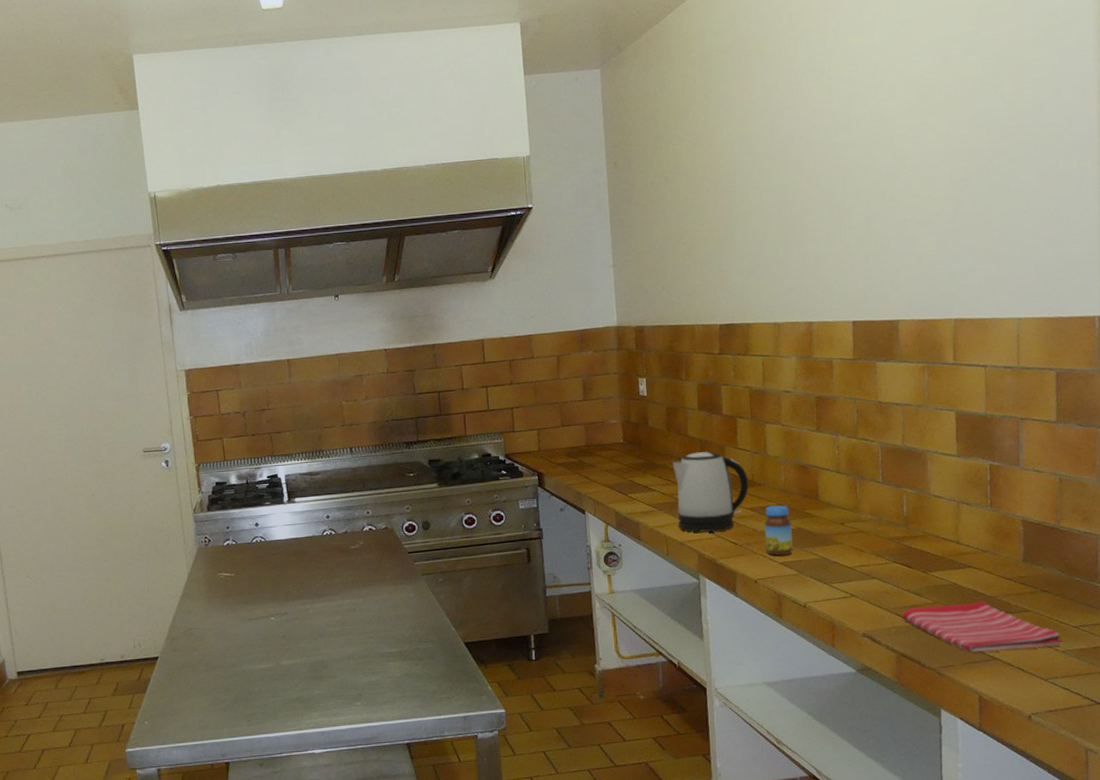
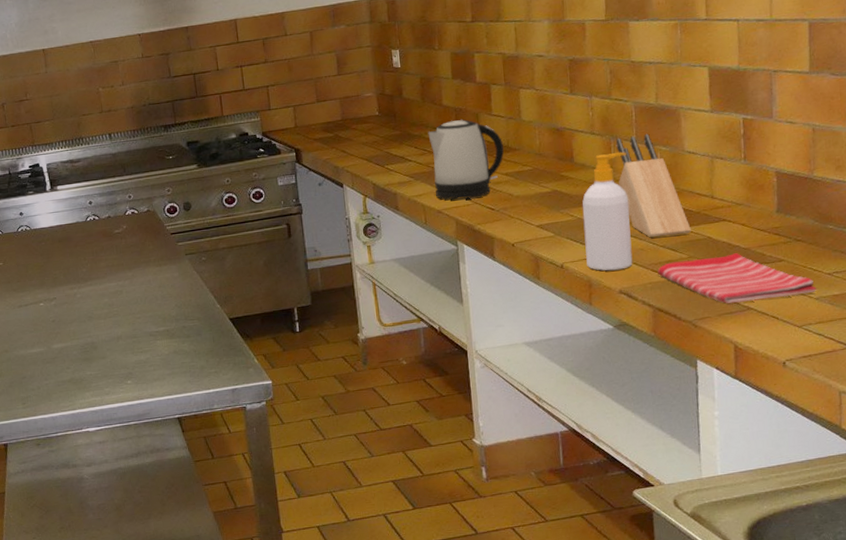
jar: present [764,505,793,556] -> none [520,169,549,219]
soap bottle: none [827,492,877,613] -> present [582,152,633,271]
knife block: none [861,475,936,580] -> present [615,133,691,237]

